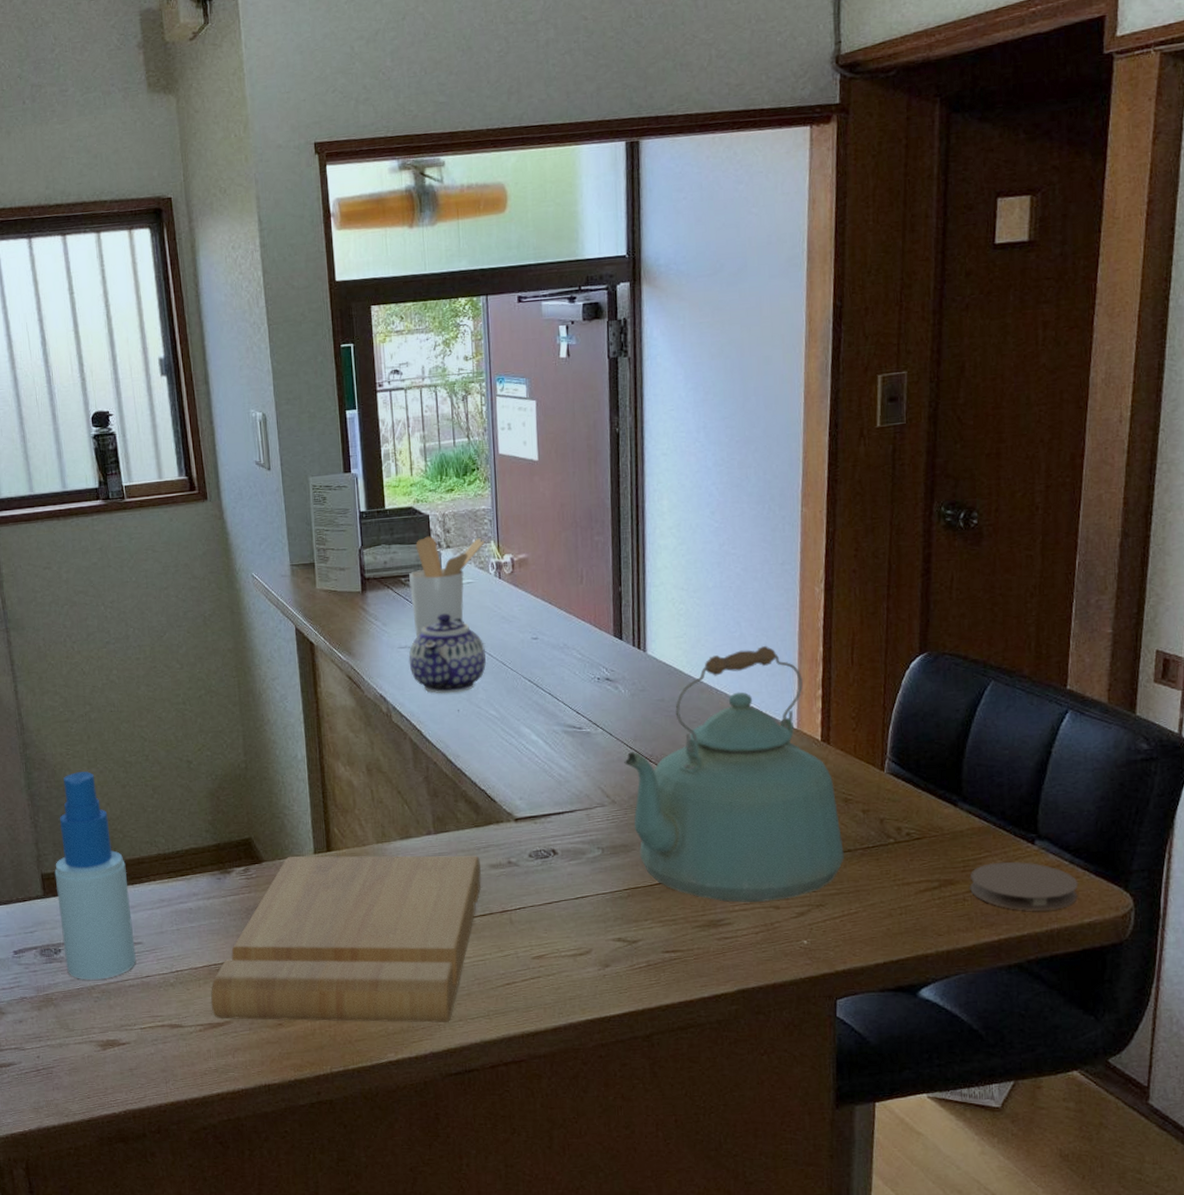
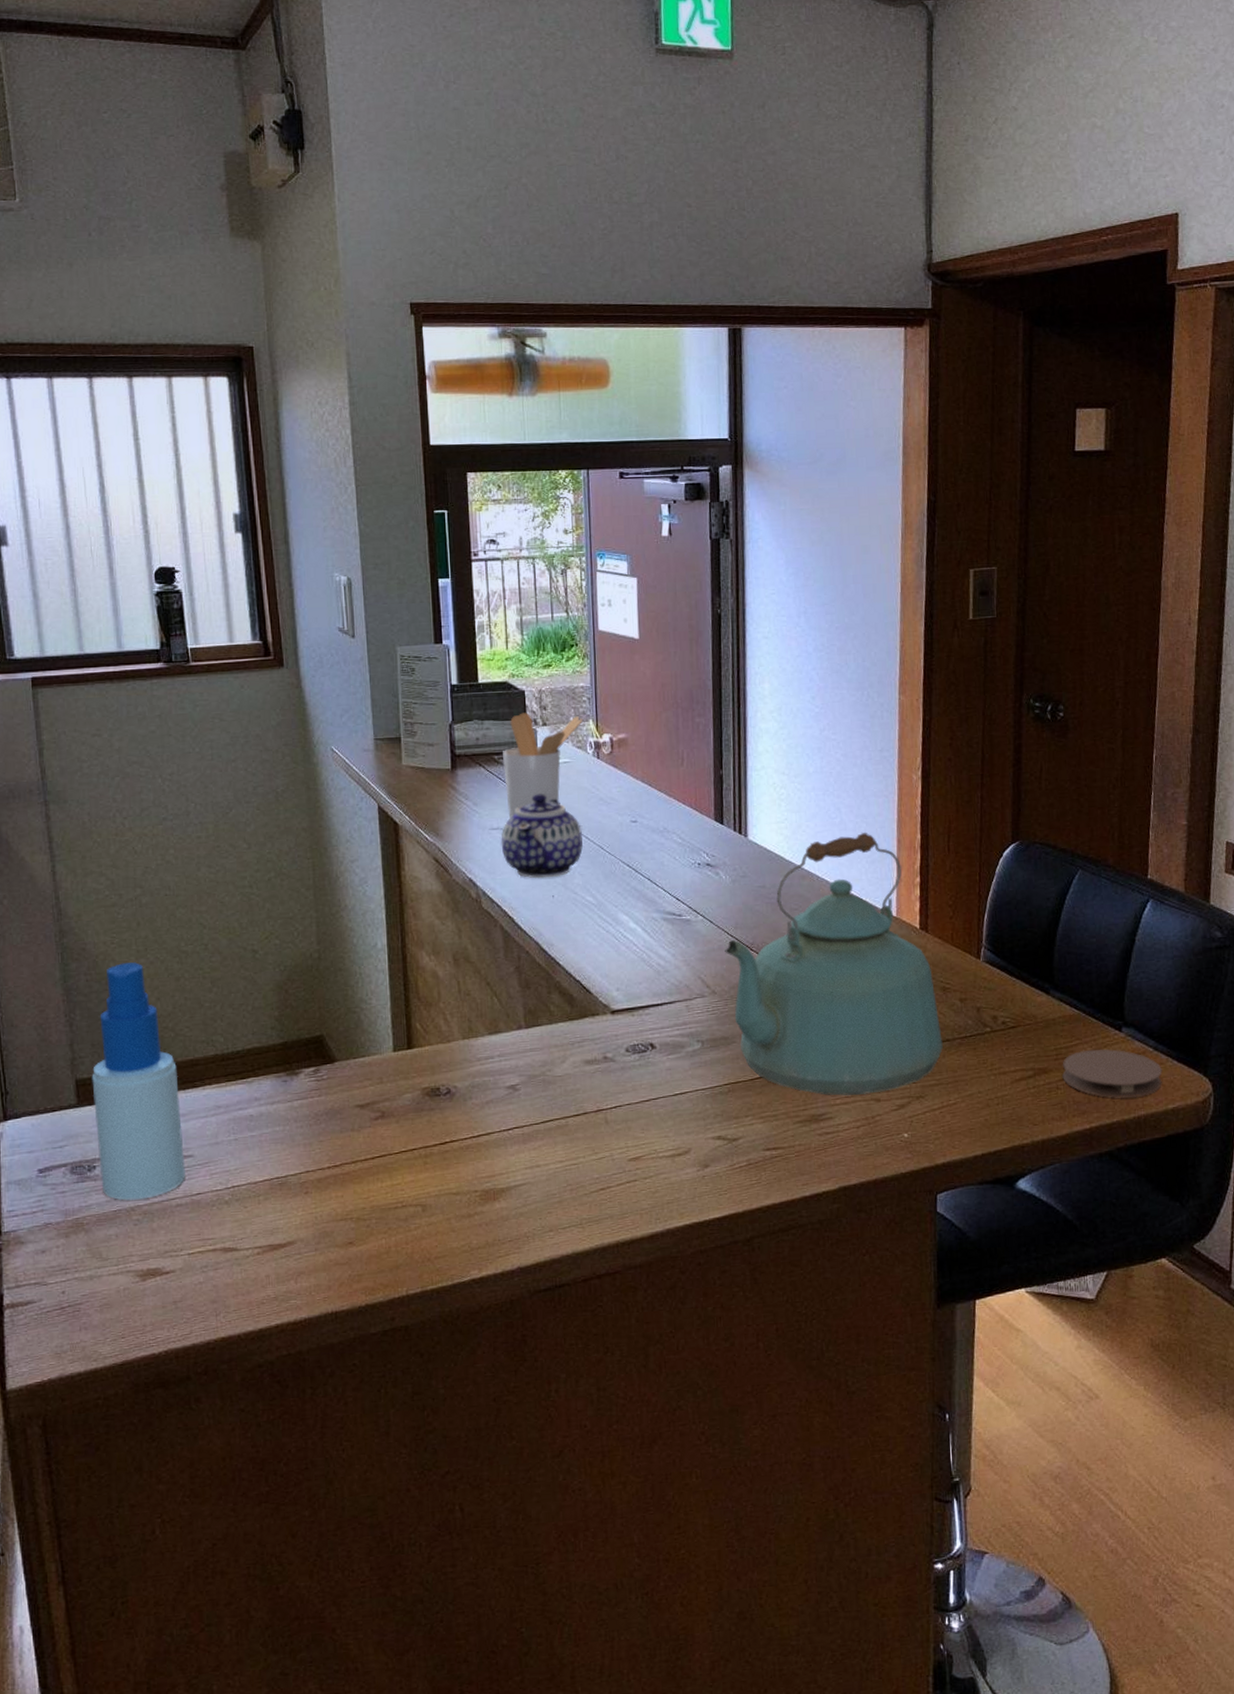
cutting board: present [211,855,482,1024] -> none [272,1051,576,1240]

